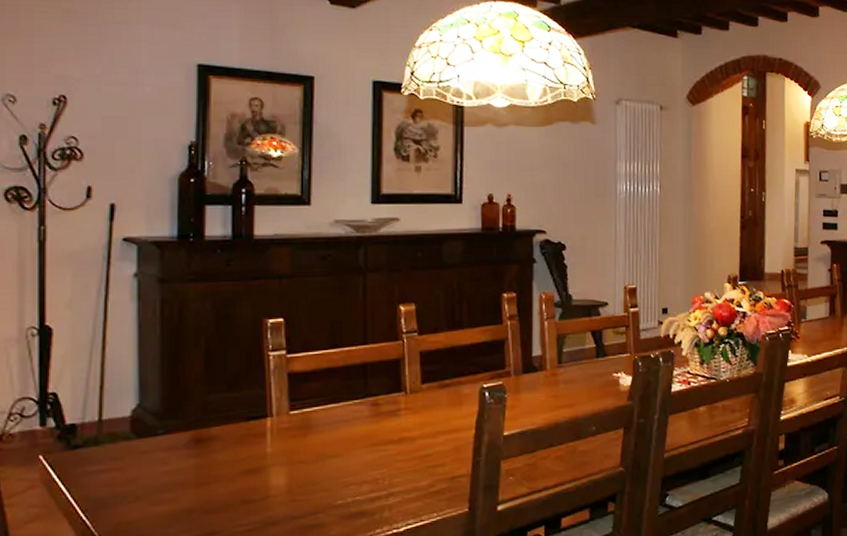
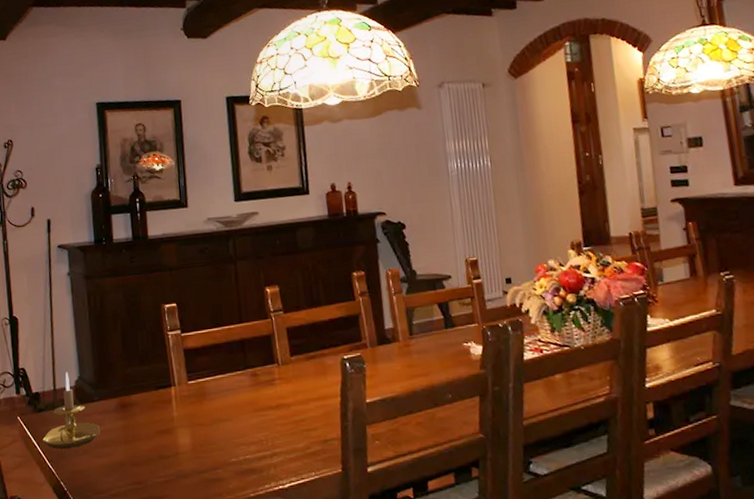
candle holder: none [76,398,162,496] -> present [43,372,100,449]

